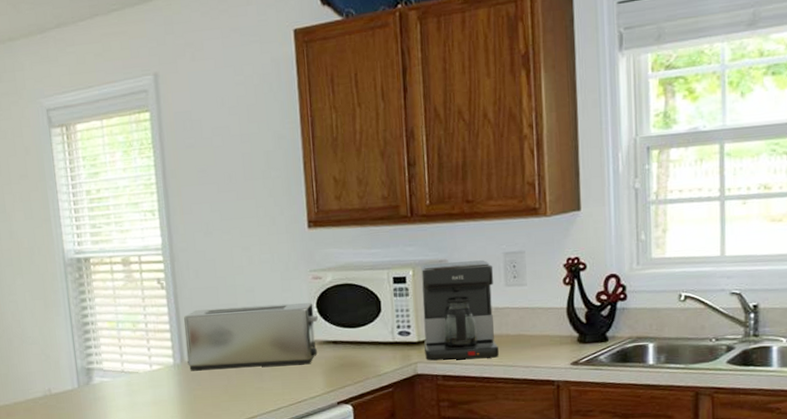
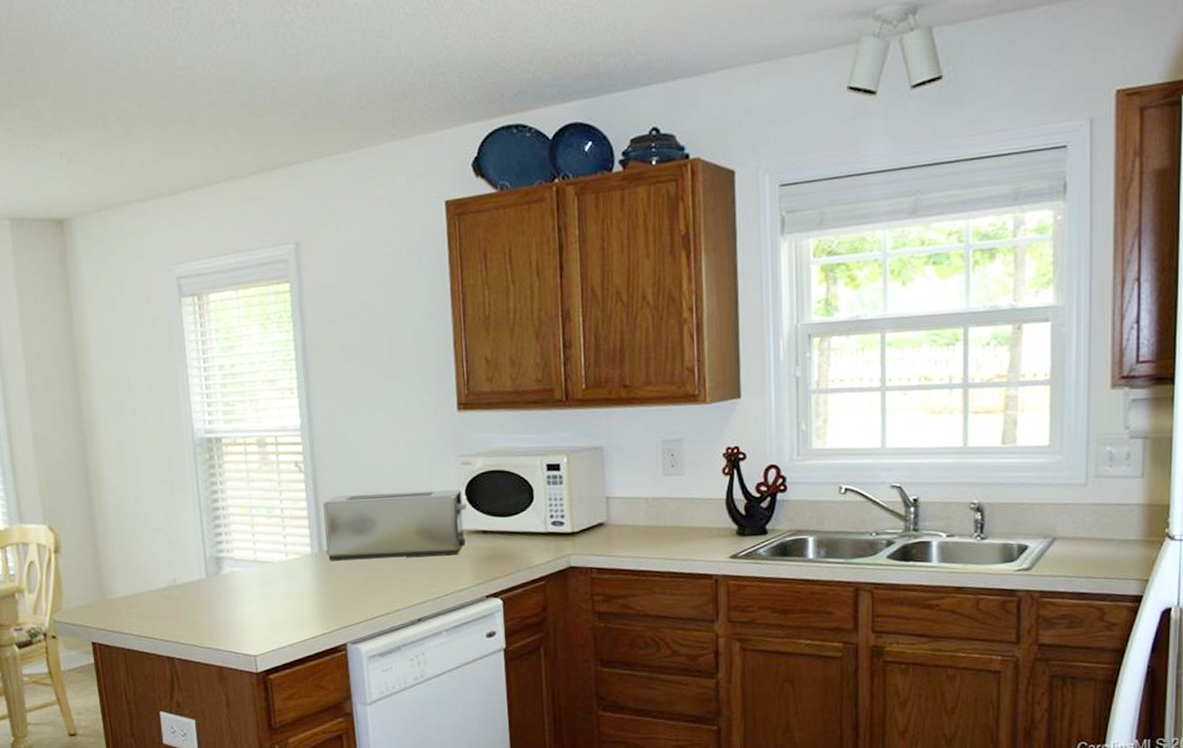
coffee maker: present [420,260,499,362] -> none [575,448,656,554]

